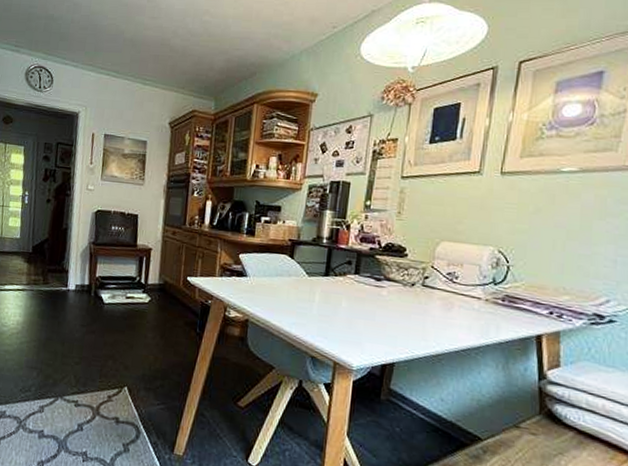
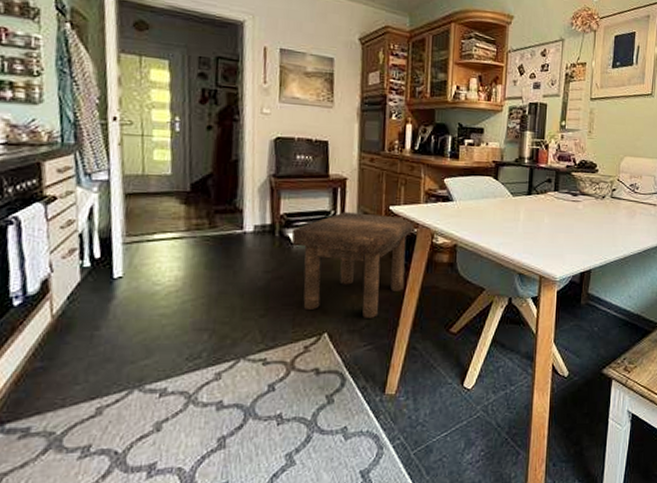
stool: none [104,279,209,380] -> present [291,212,414,318]

